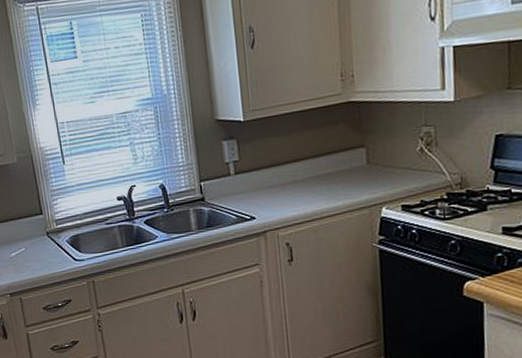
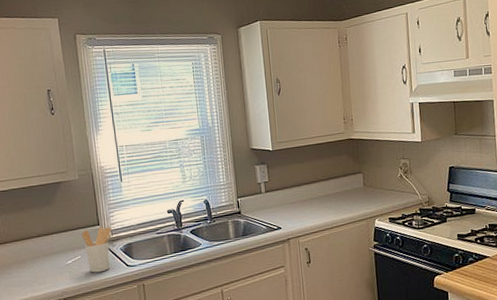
utensil holder: none [24,216,57,267] -> present [81,227,112,273]

